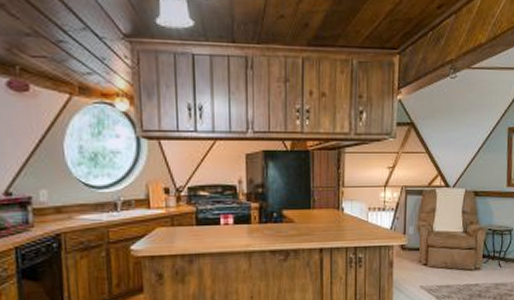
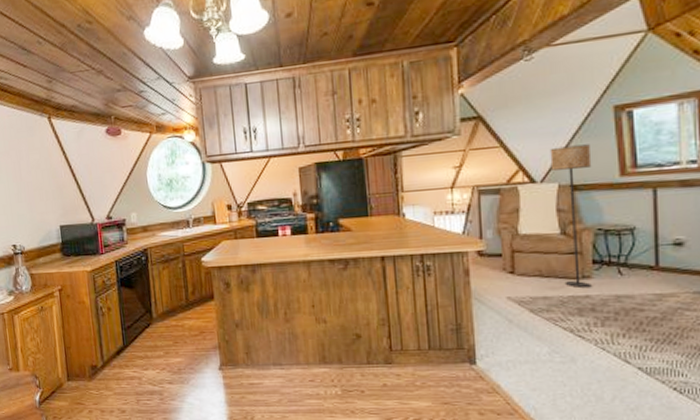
floor lamp: none [461,158,490,278] -> present [550,144,592,289]

